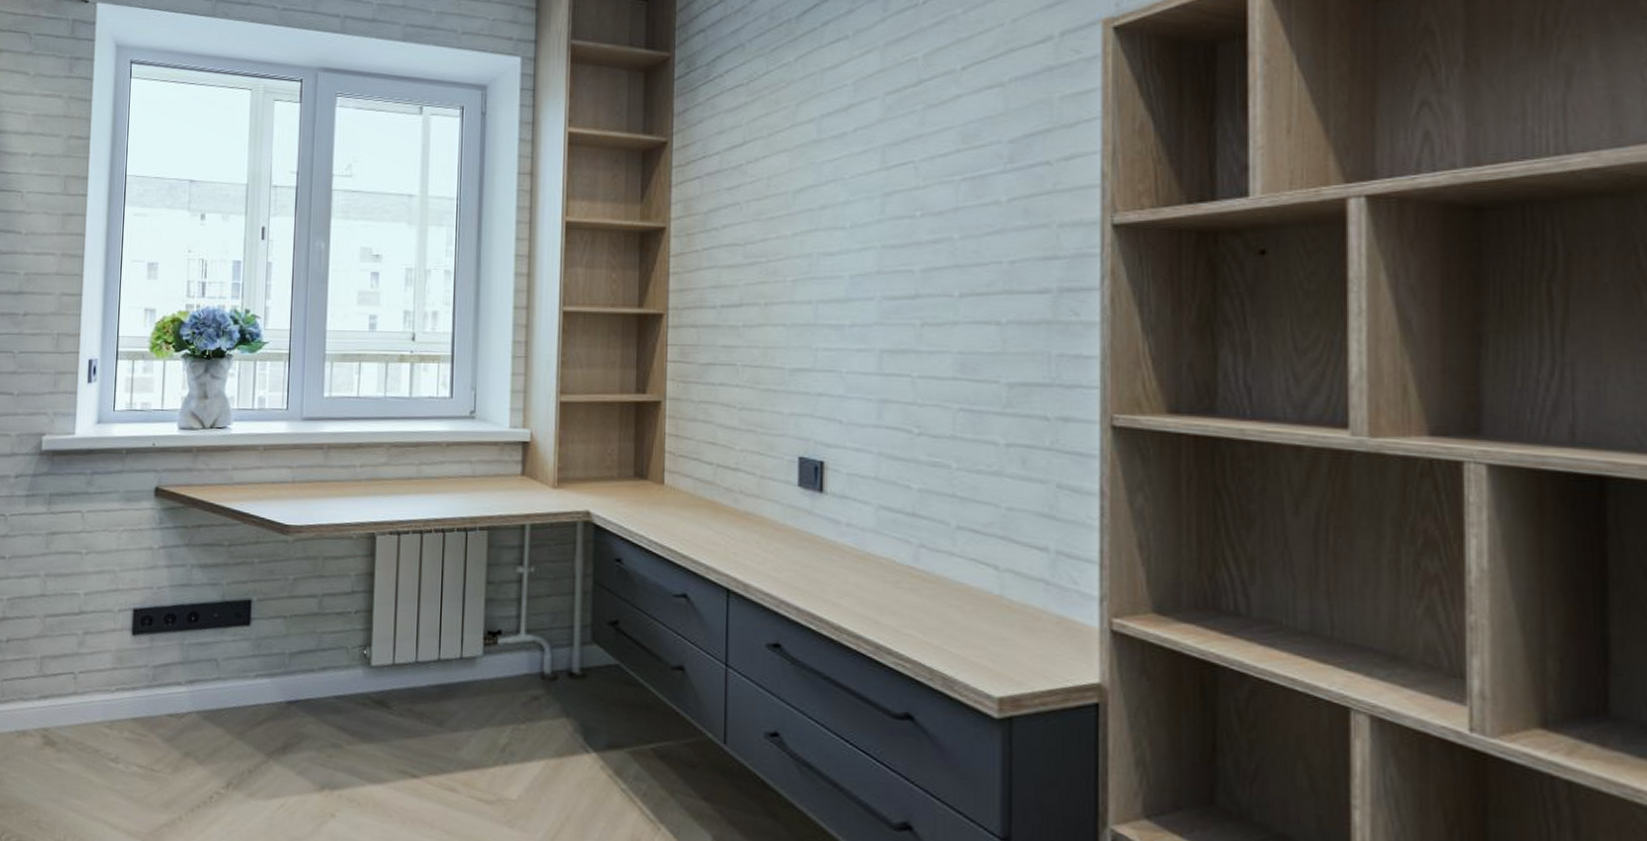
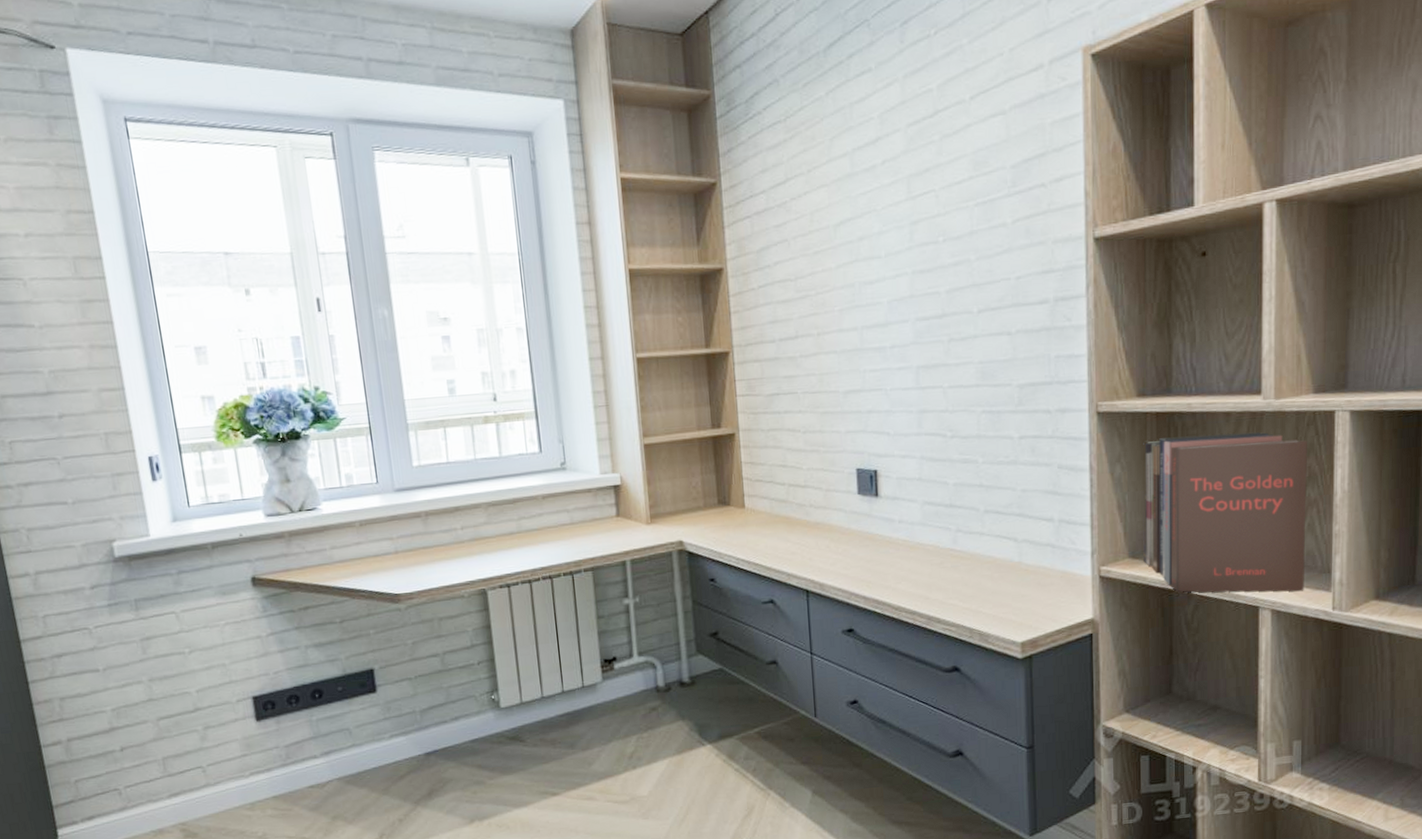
books: none [1174,468,1423,698] -> present [1143,431,1307,593]

